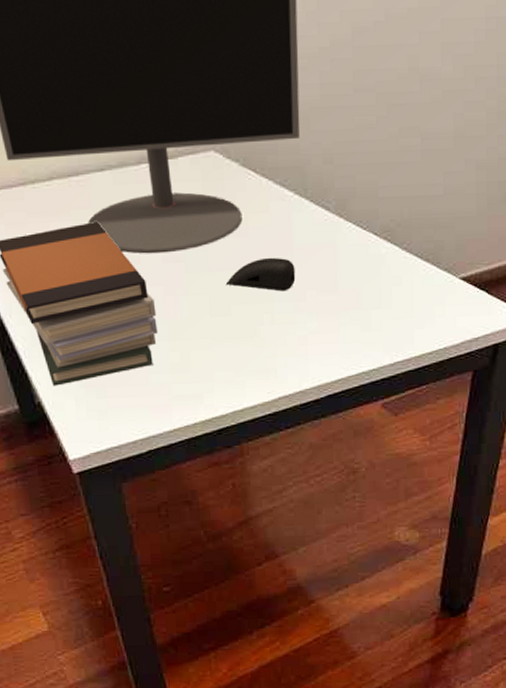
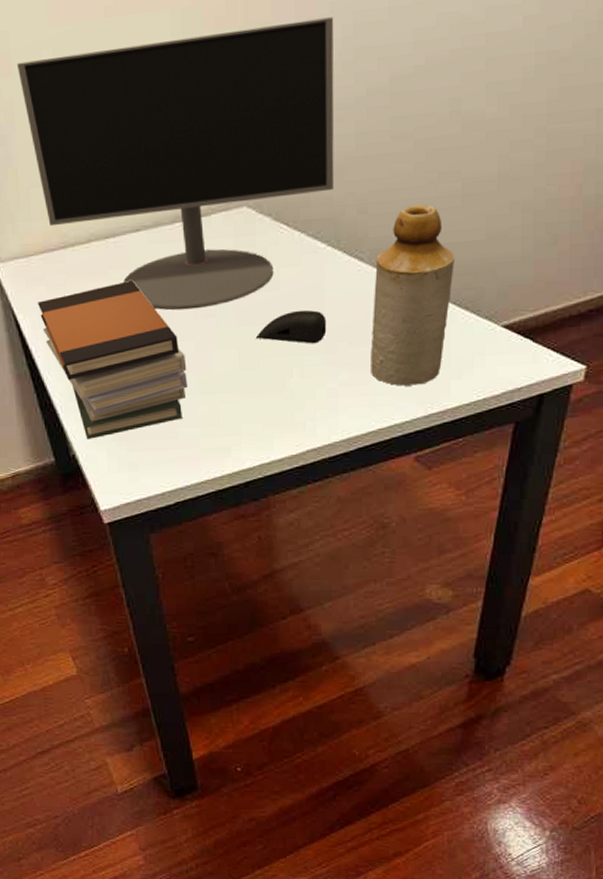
bottle: none [338,158,416,335] -> present [370,204,454,386]

